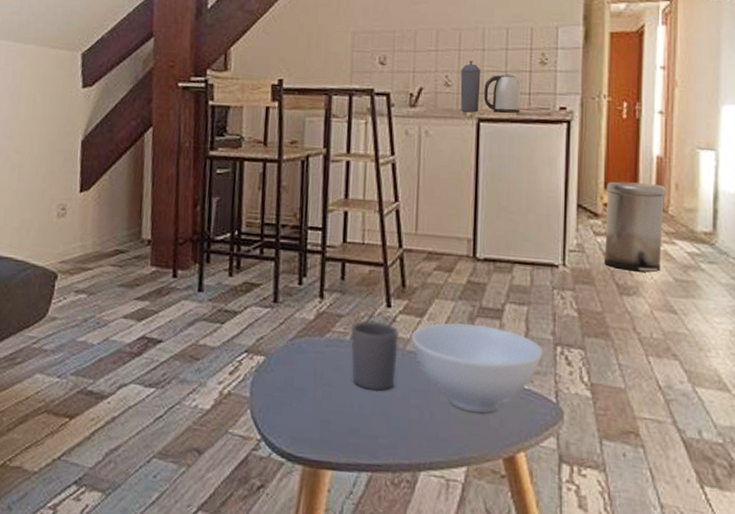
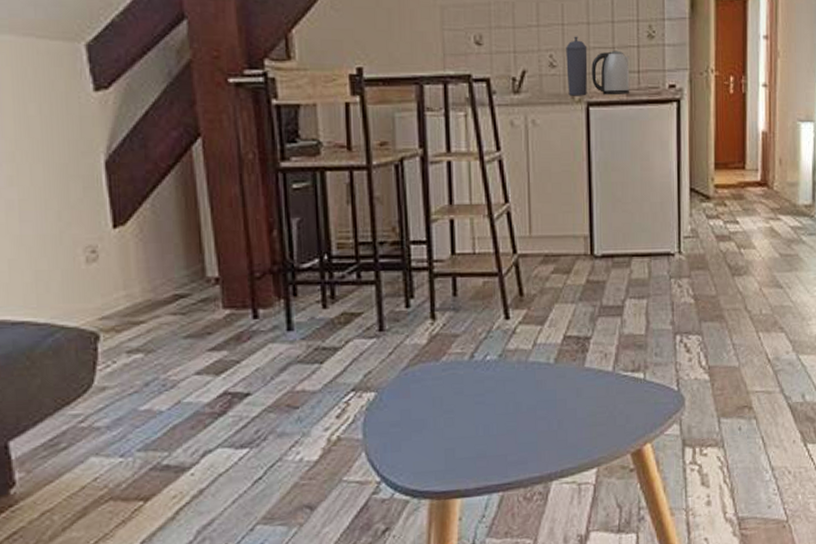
mug: present [350,320,399,392] -> none [468,335,520,410]
bowl: present [411,322,543,414] -> none [532,324,664,414]
pedal bin: present [604,181,666,273] -> none [717,161,771,251]

